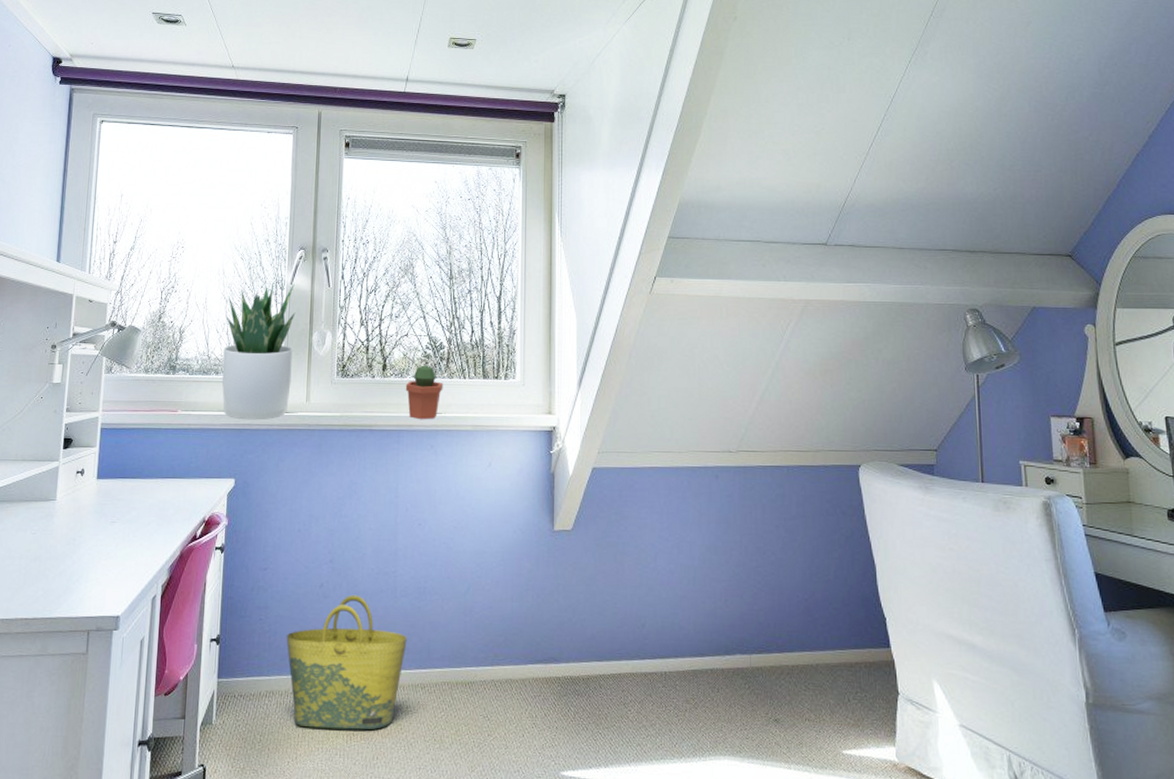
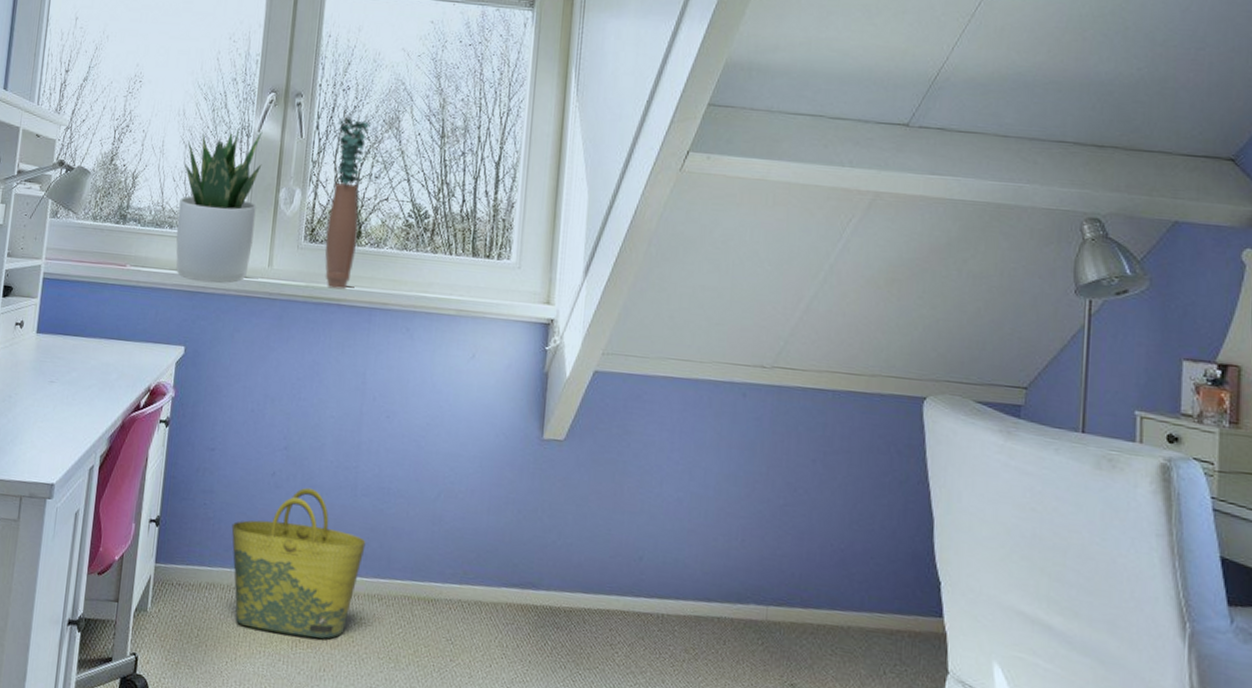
vase: none [355,261,388,417] -> present [325,111,370,290]
succulent plant: present [405,365,443,420] -> none [381,235,426,299]

